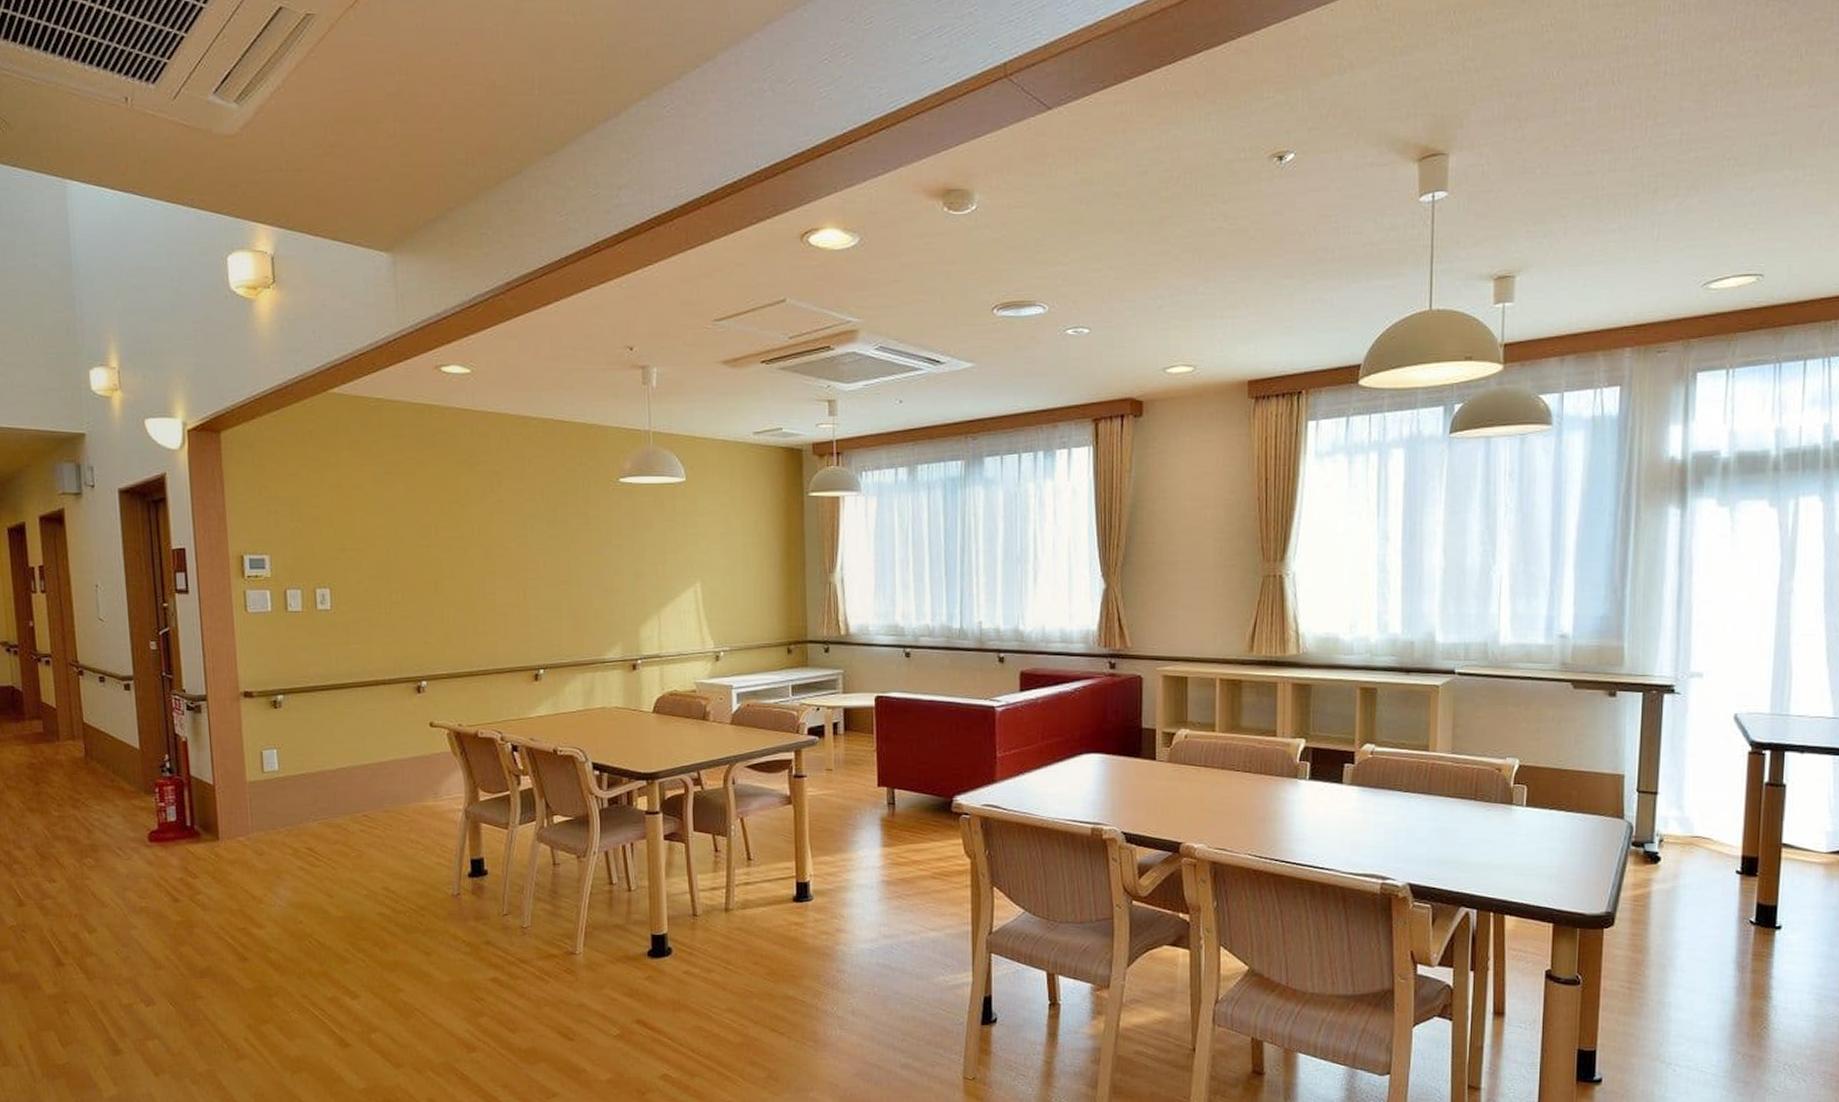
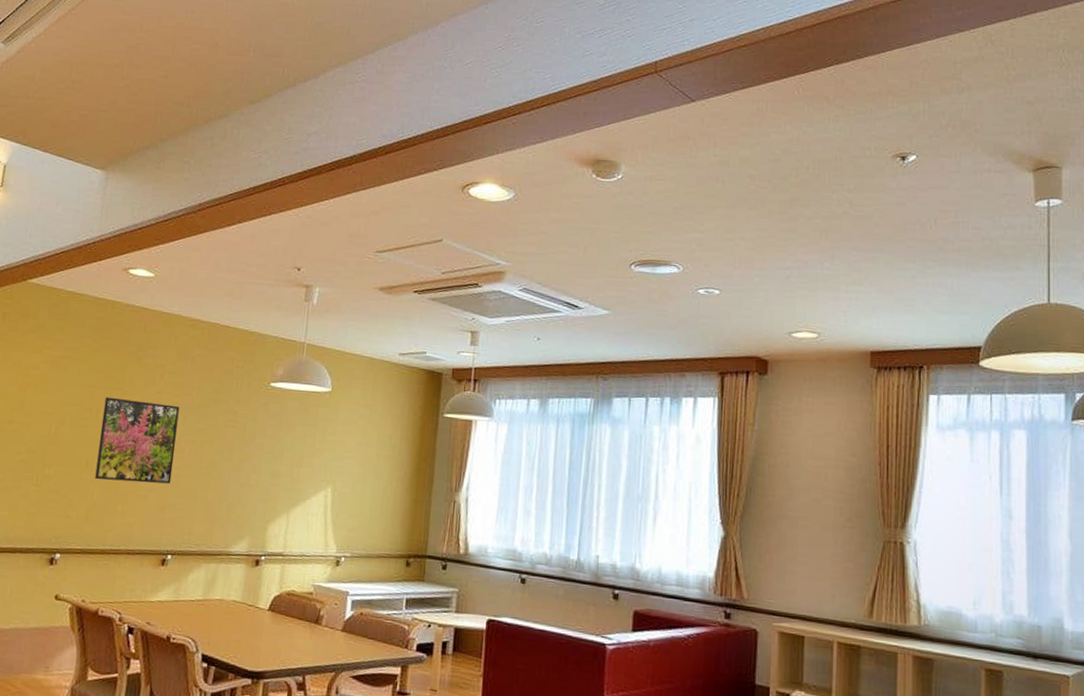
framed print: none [442,511,530,601] -> present [95,397,180,484]

